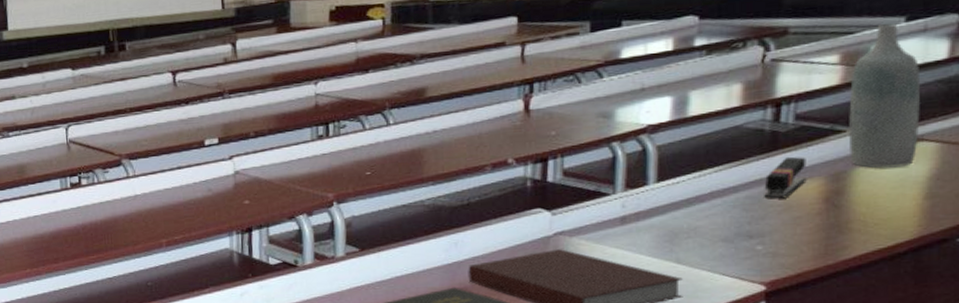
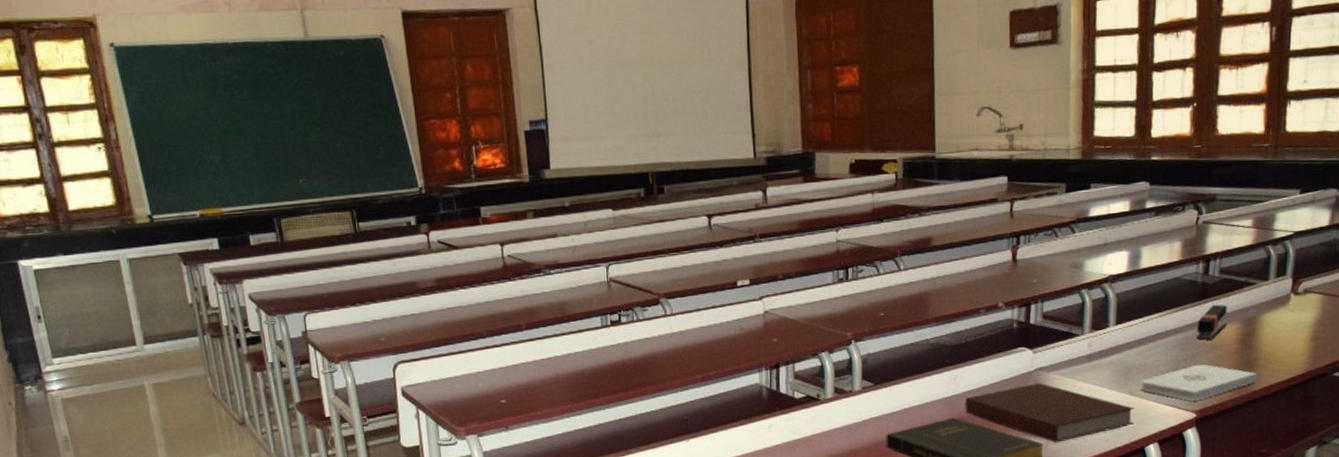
notepad: none [690,227,850,271] -> present [1140,364,1258,401]
bottle: present [848,23,921,168] -> none [1258,195,1310,315]

